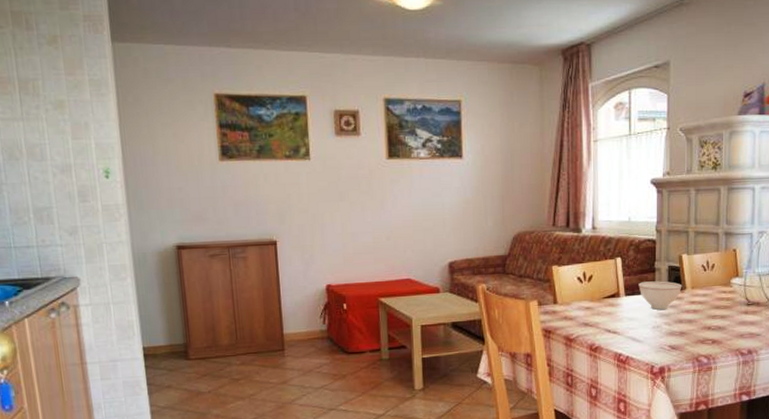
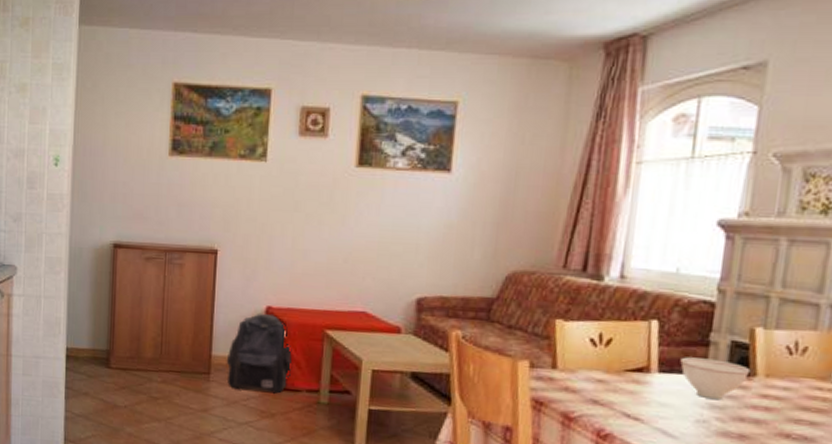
backpack: none [297,291,355,359] -> present [226,312,292,393]

